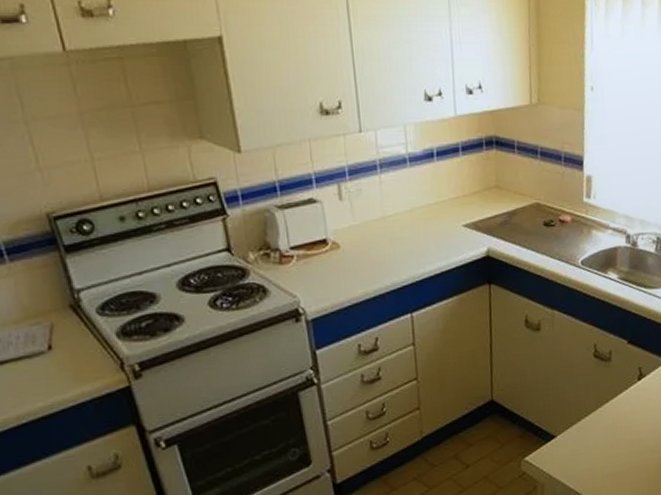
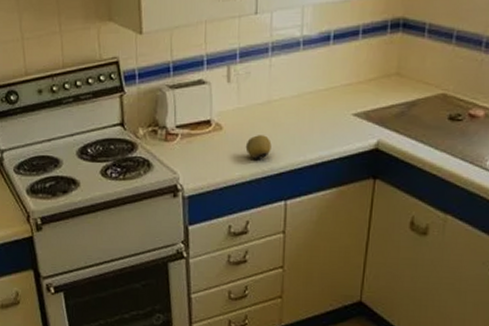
fruit: none [365,250,392,275] -> present [245,135,272,159]

